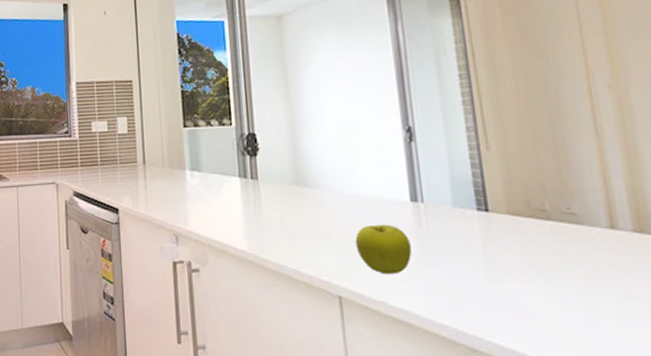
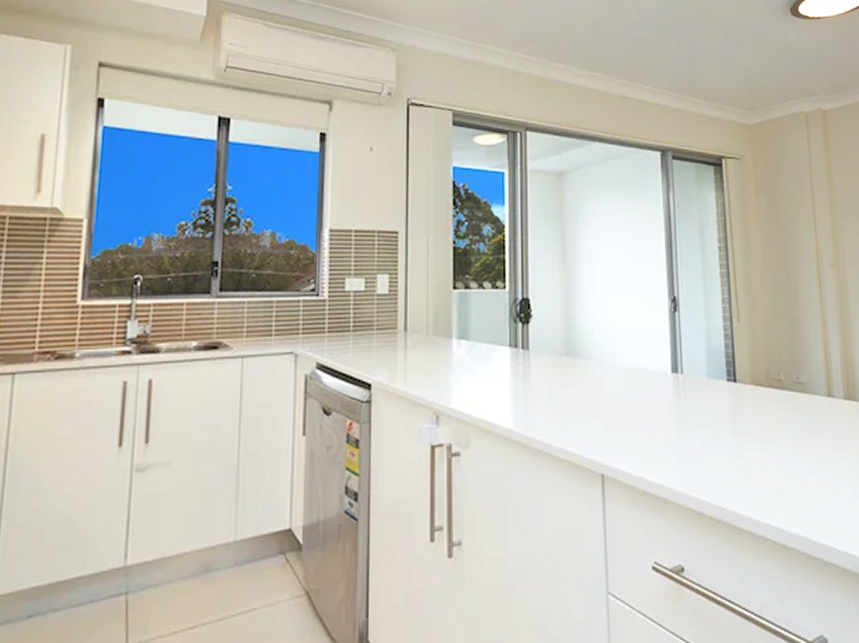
fruit: present [355,224,412,275] -> none [620,396,671,449]

